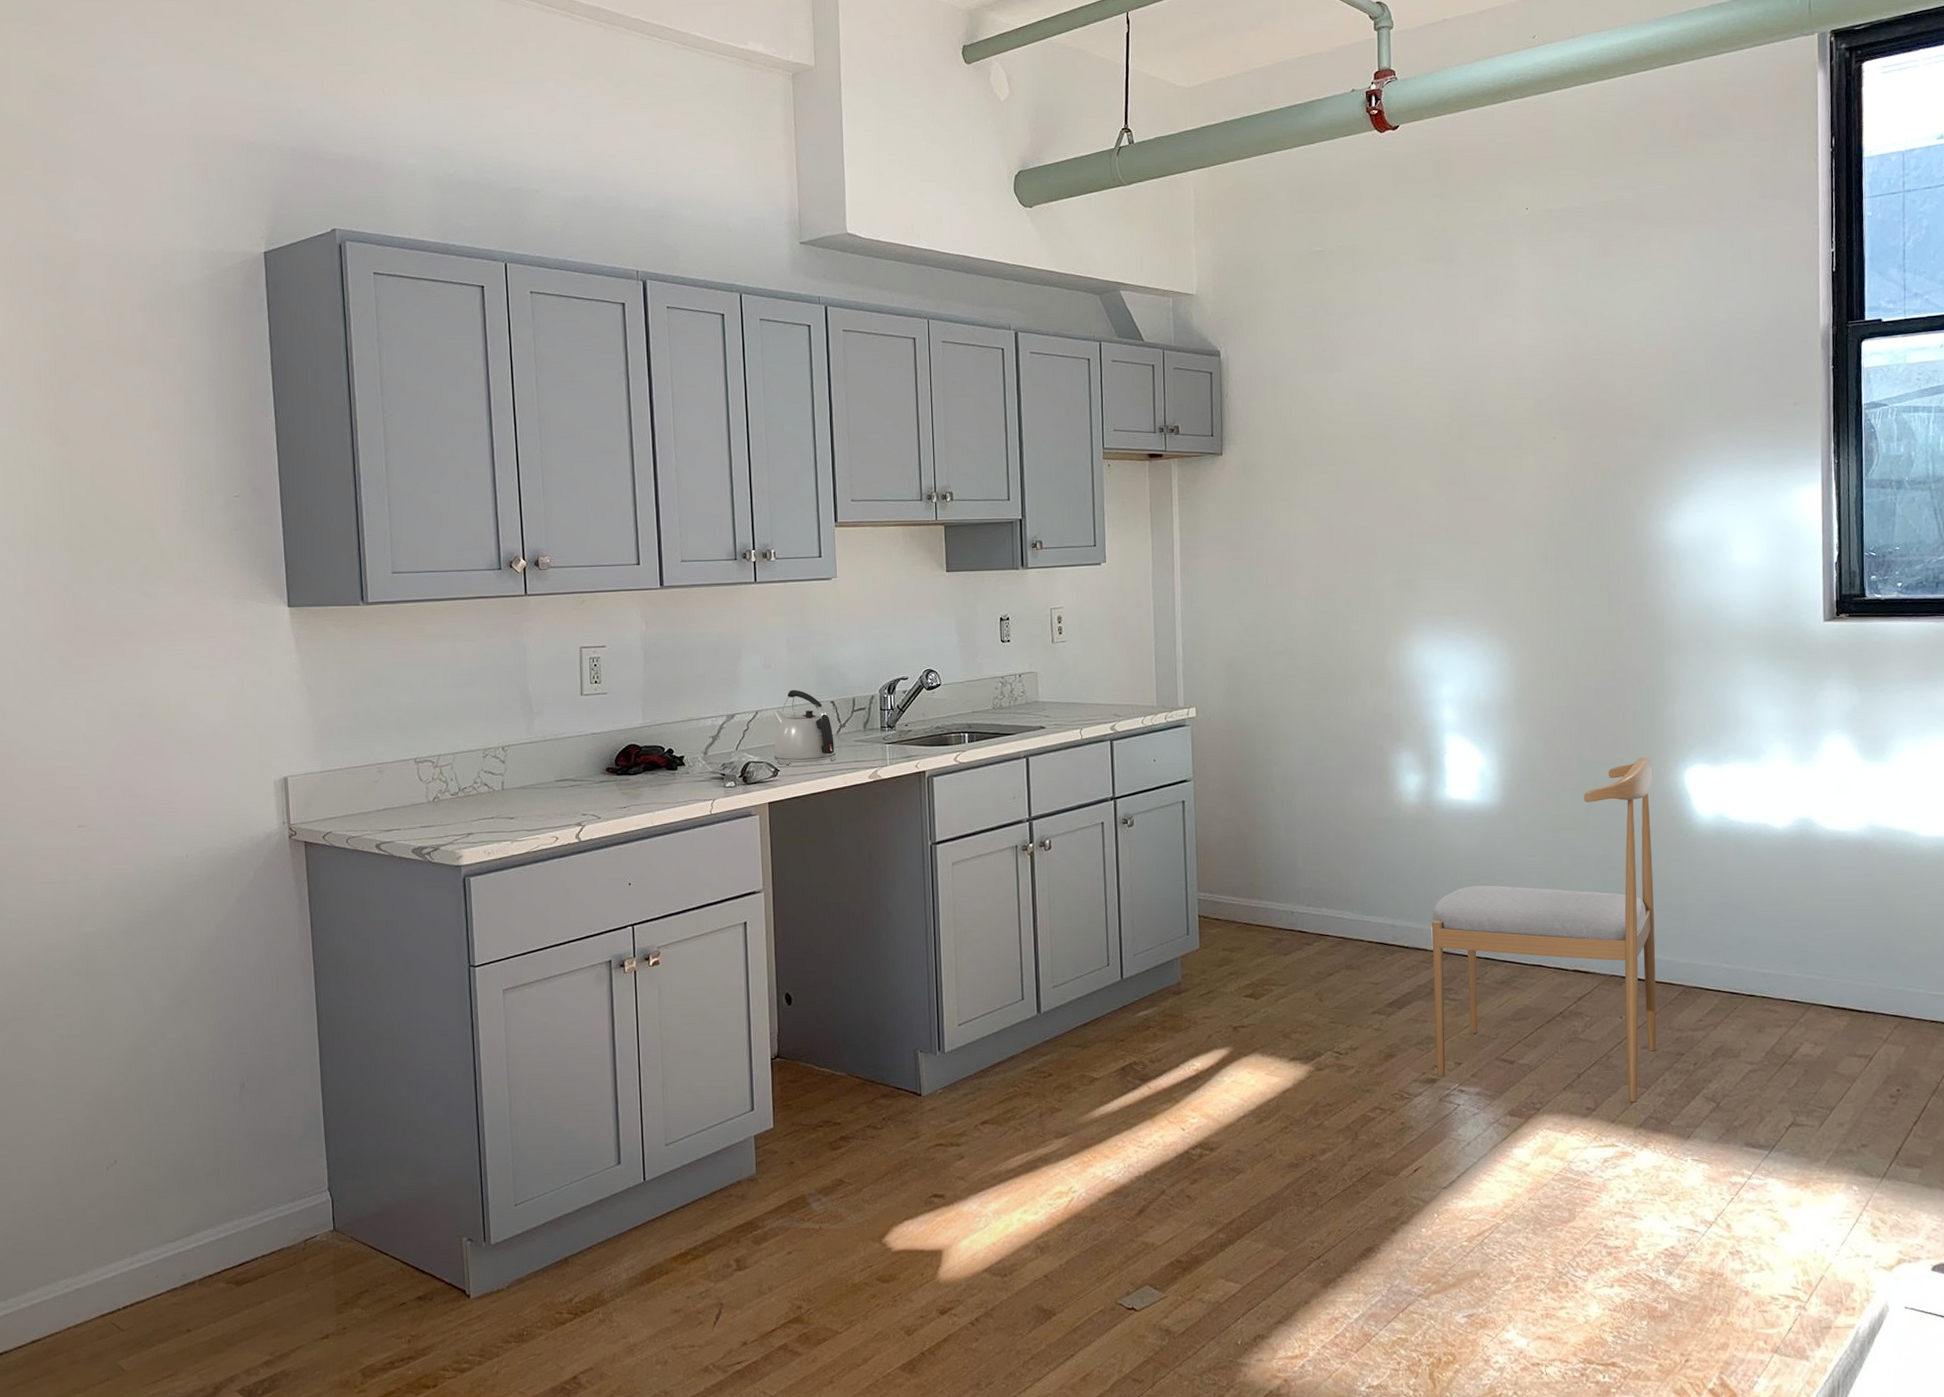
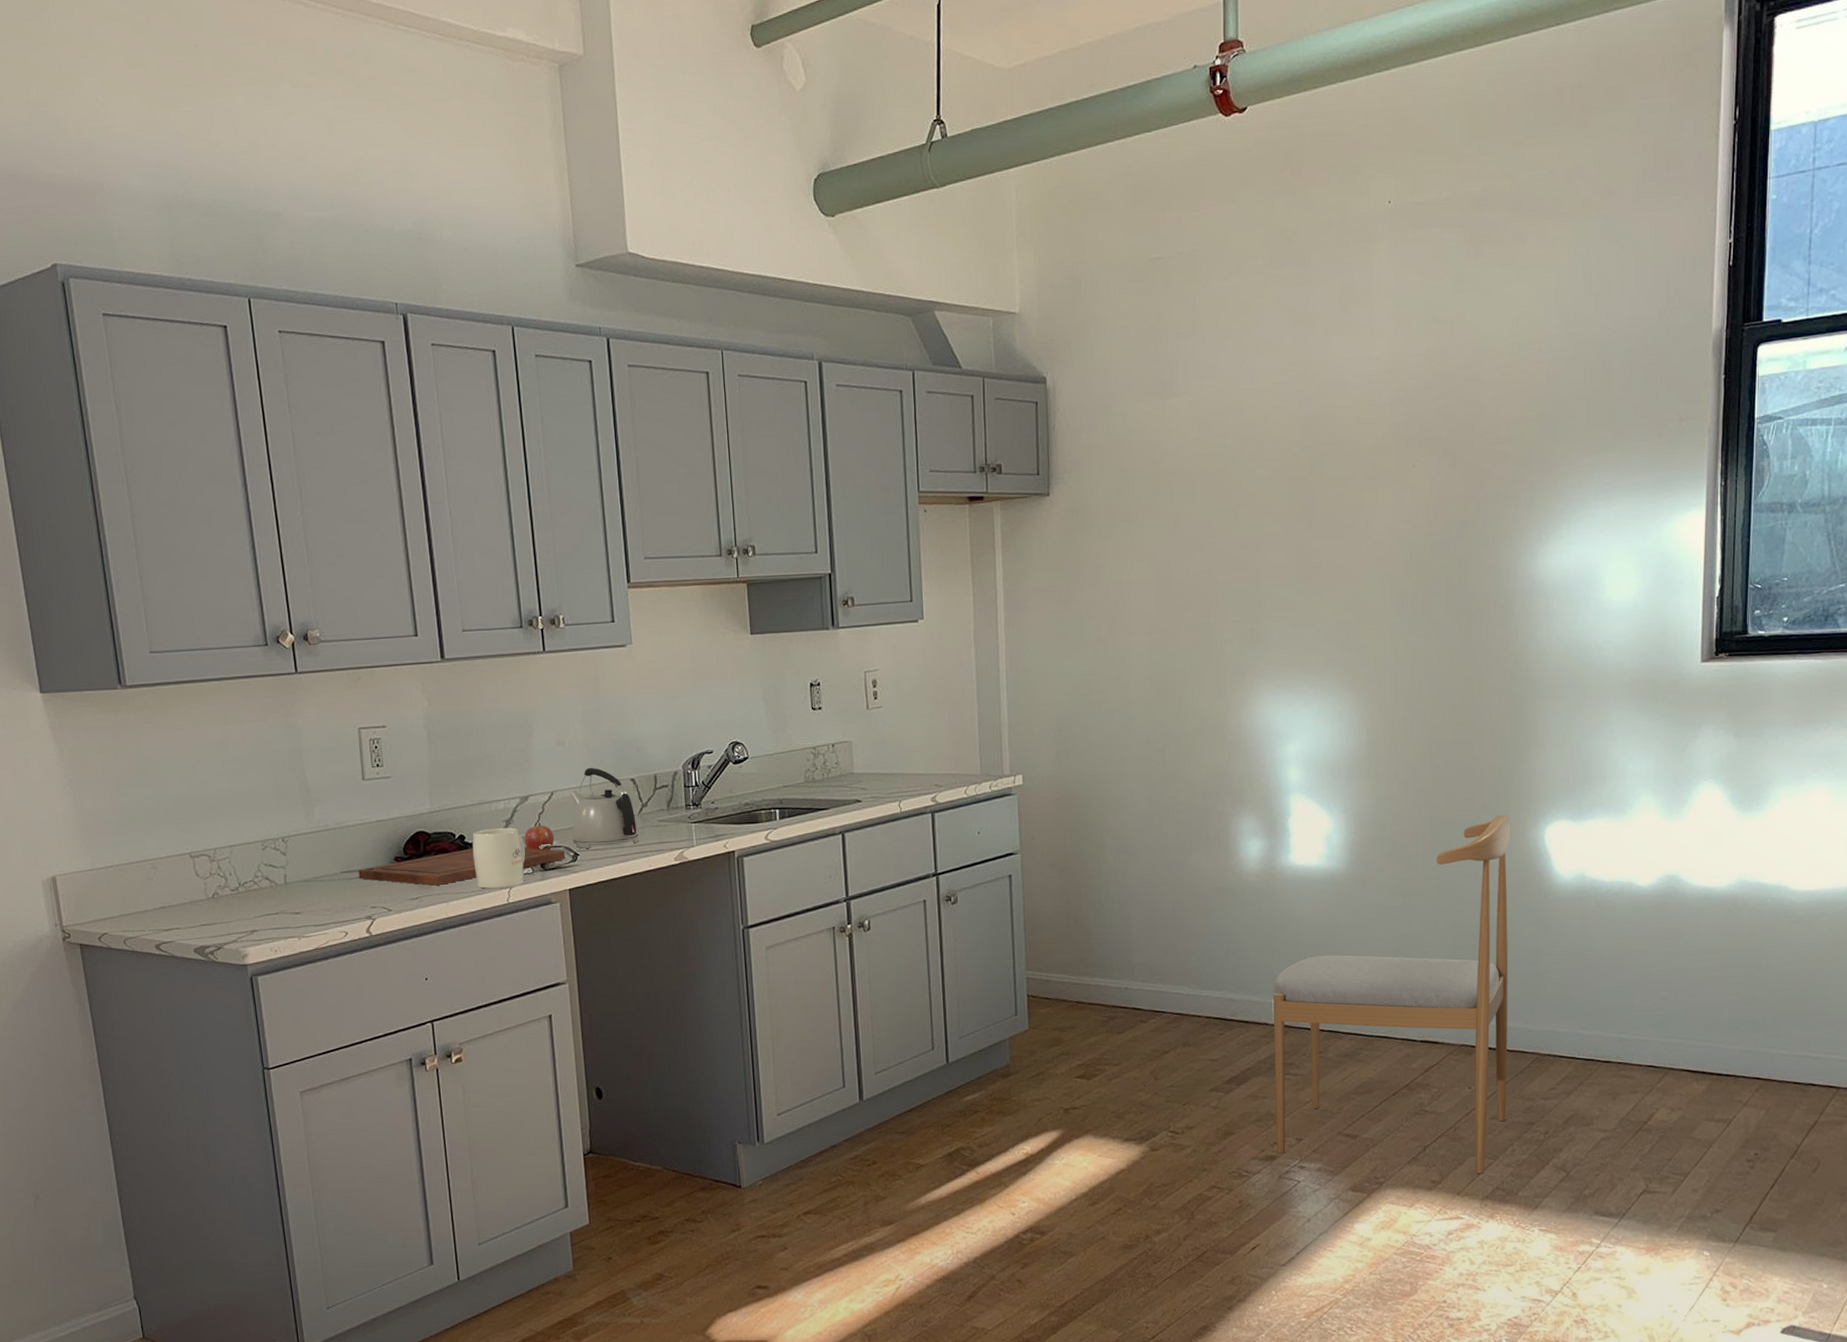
cutting board: none [572,762,767,796] -> present [358,848,565,886]
mug: none [679,743,729,801] -> present [472,827,525,889]
fruit: none [728,739,757,766] -> present [524,822,554,851]

